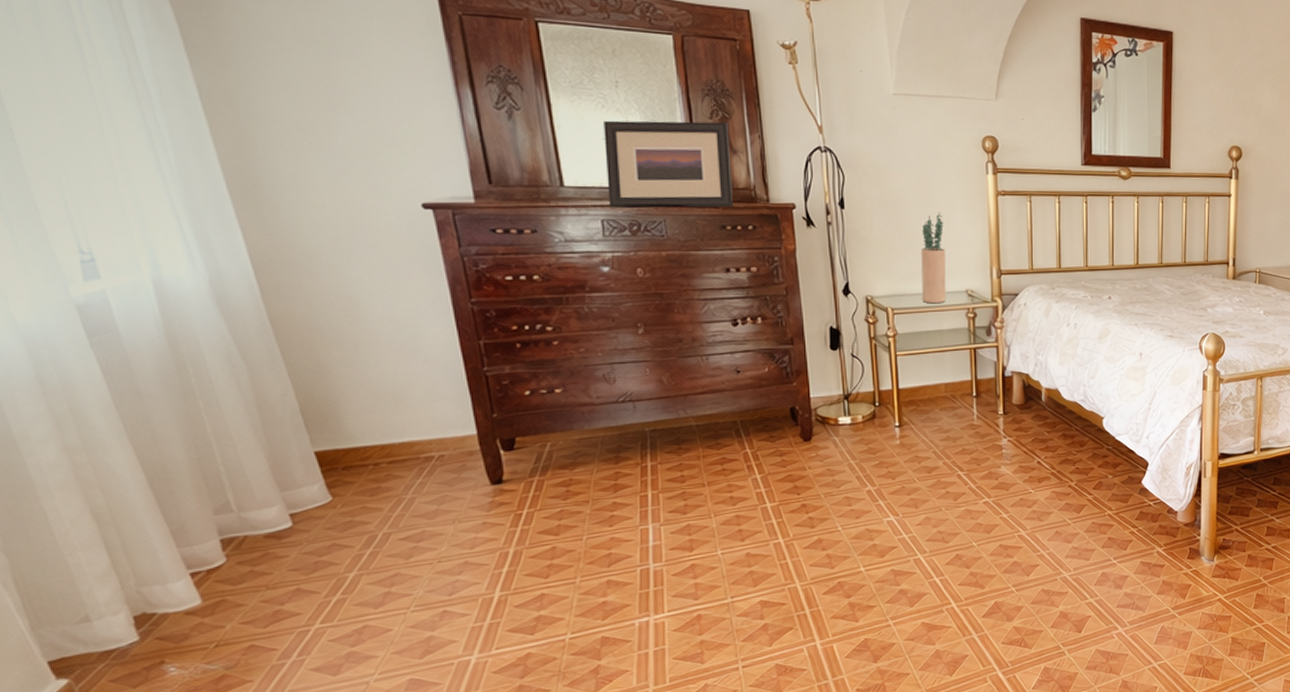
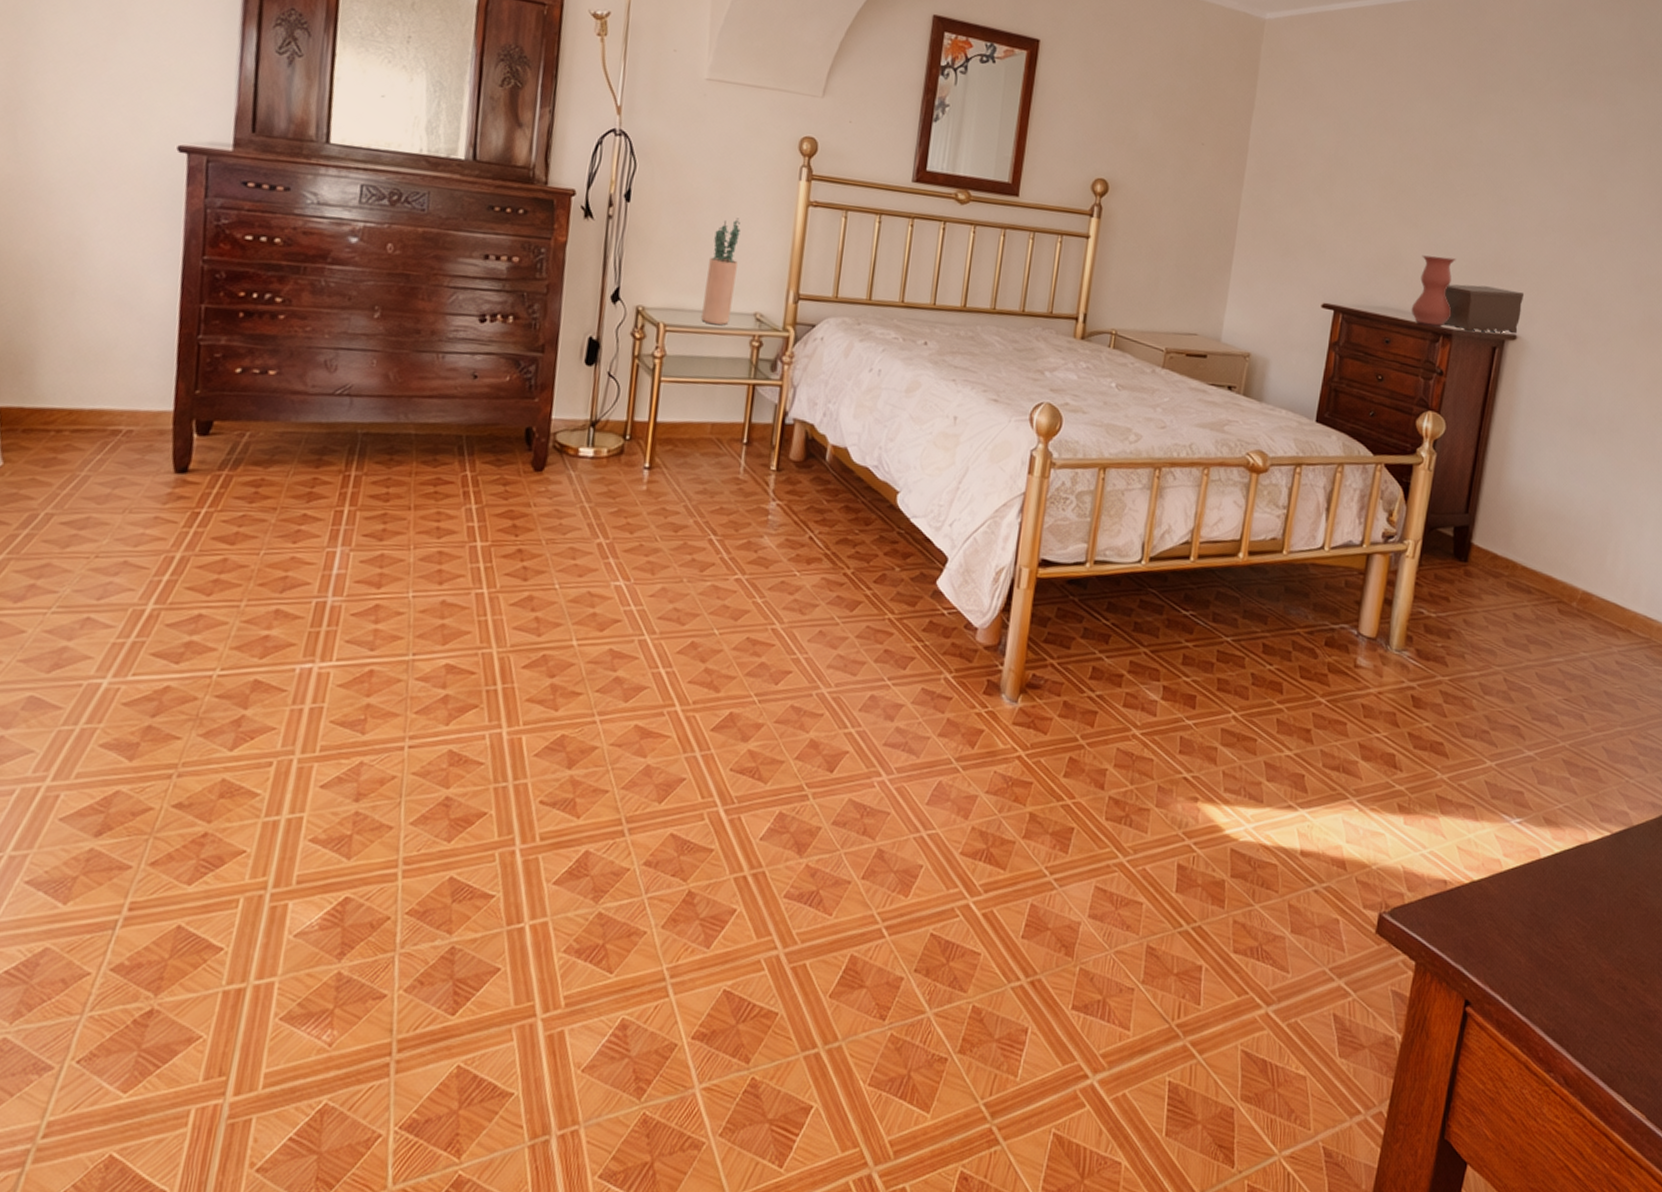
picture frame: present [604,120,734,209] -> none [373,77,518,187]

